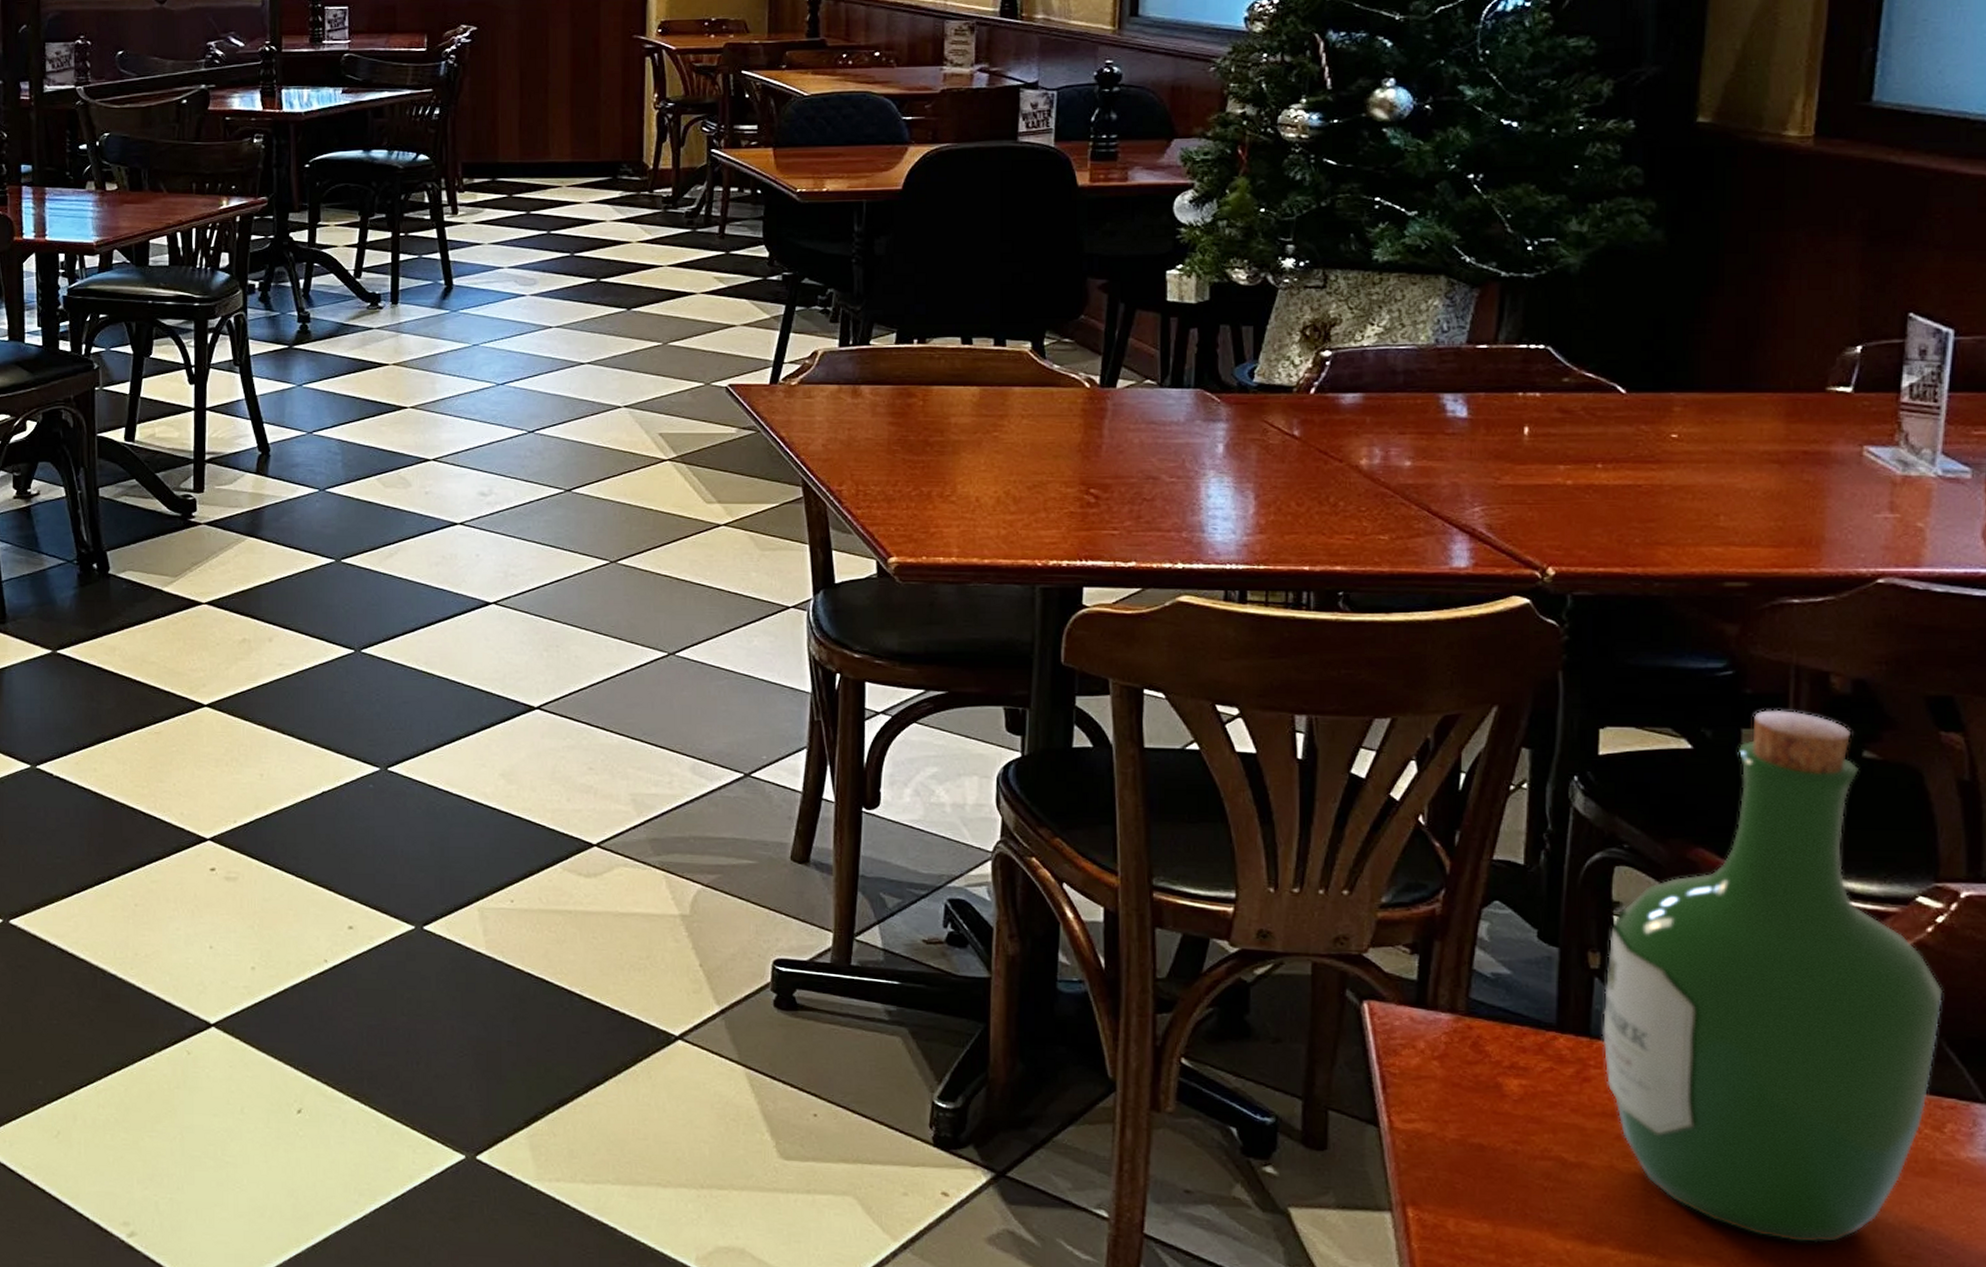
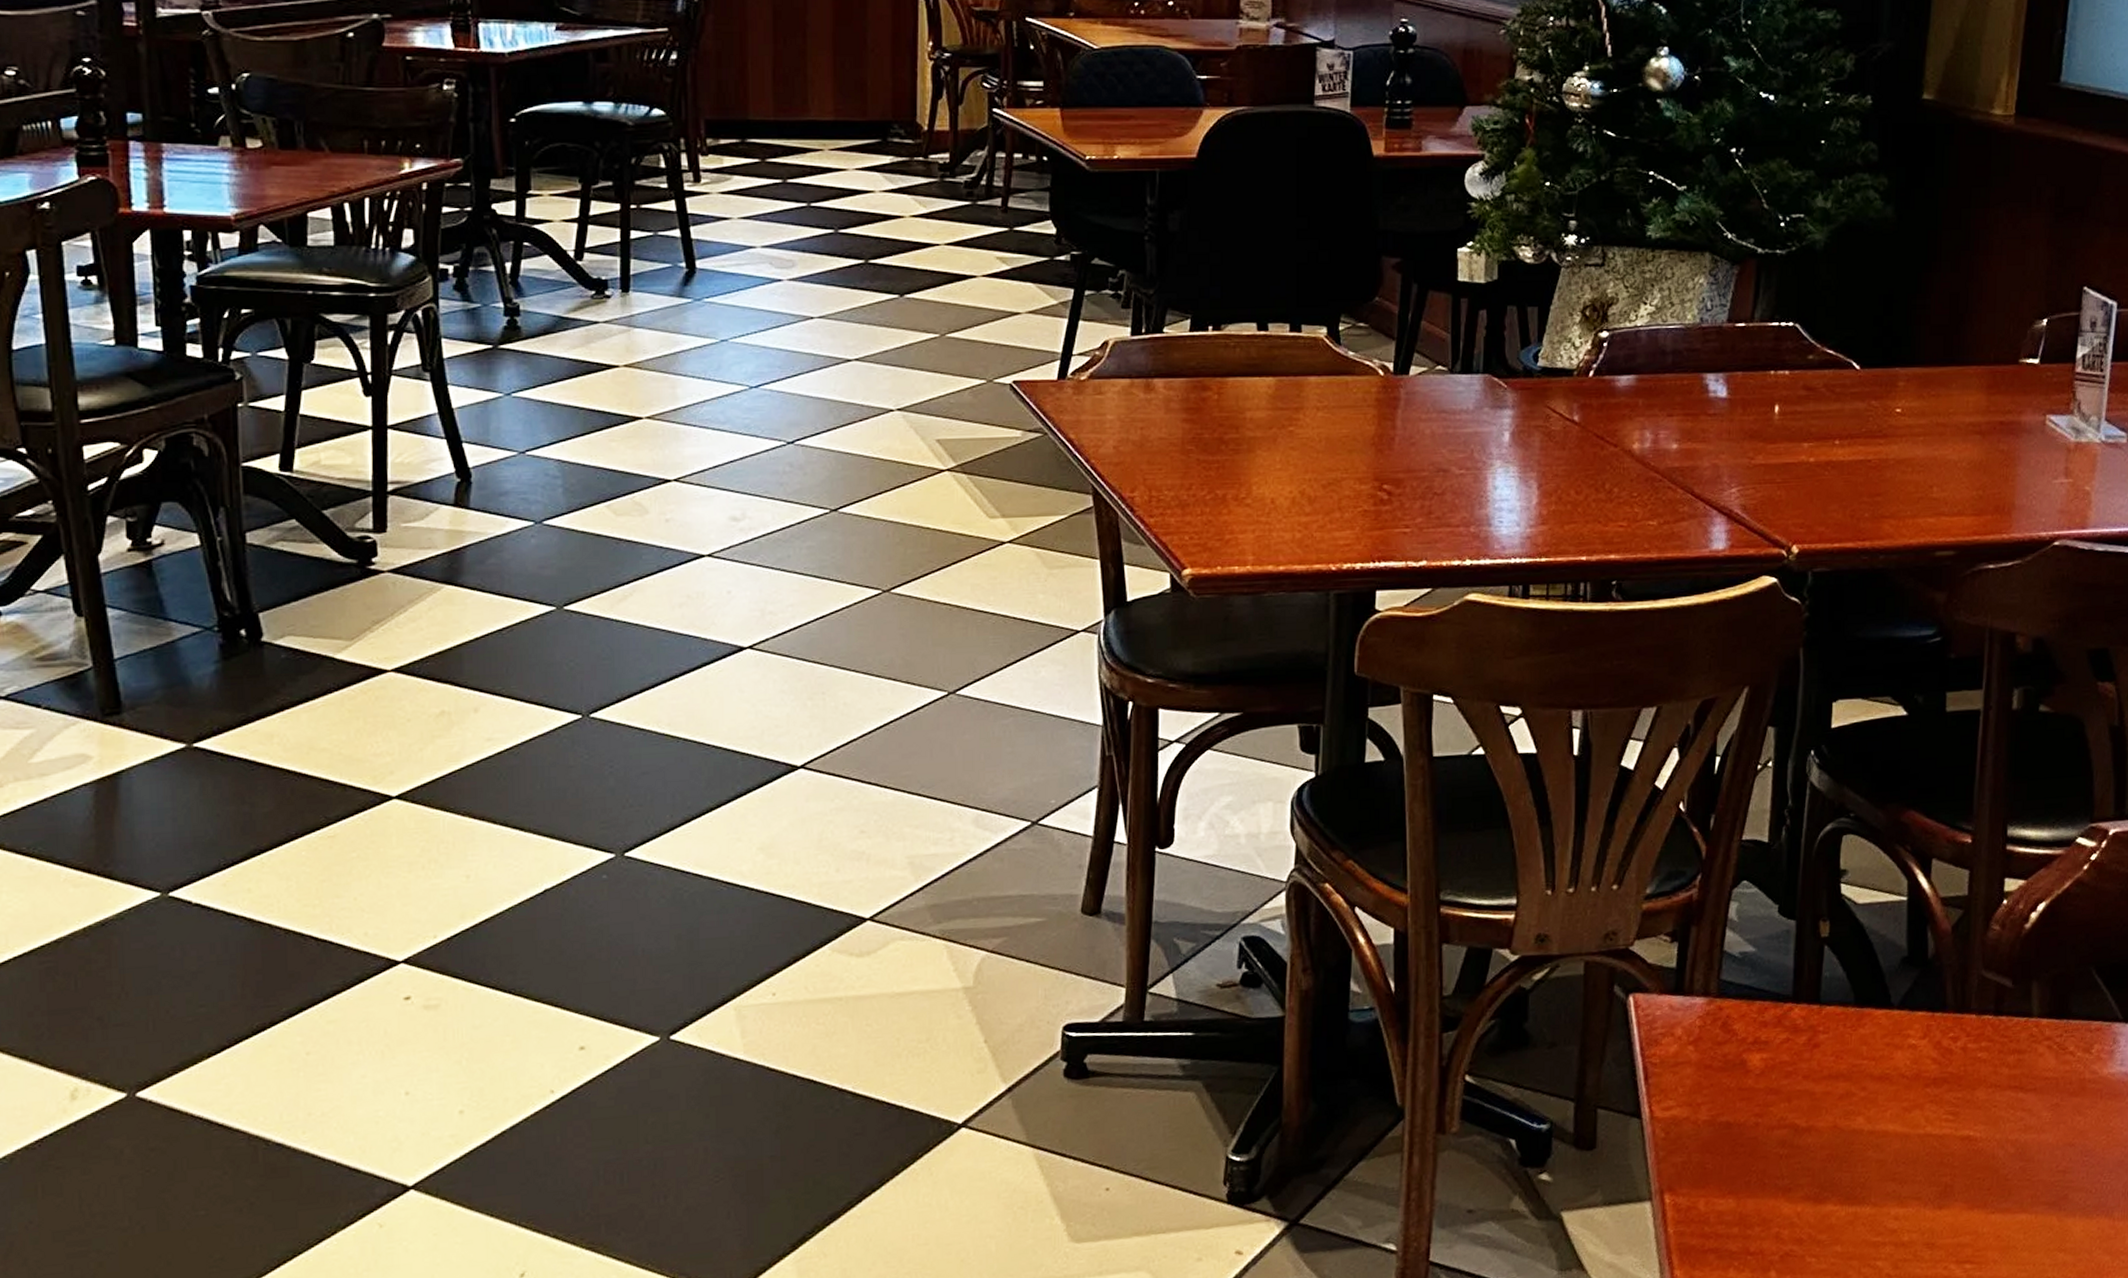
wine bottle: present [1603,709,1943,1243] -> none [1830,671,2094,1173]

